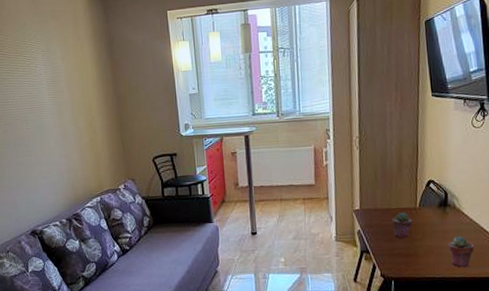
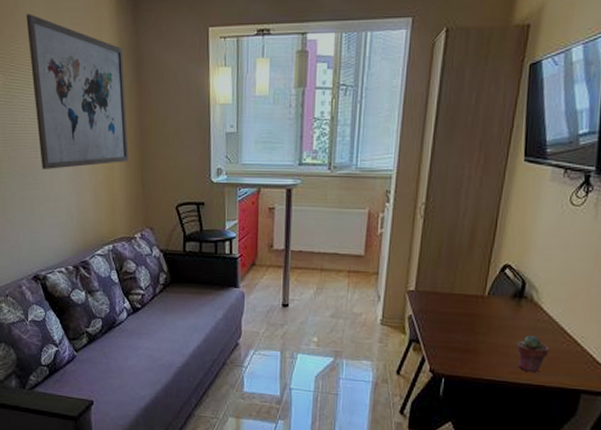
wall art: none [11,10,108,138] -> present [26,14,129,169]
potted succulent: present [391,212,413,238] -> none [451,300,477,330]

